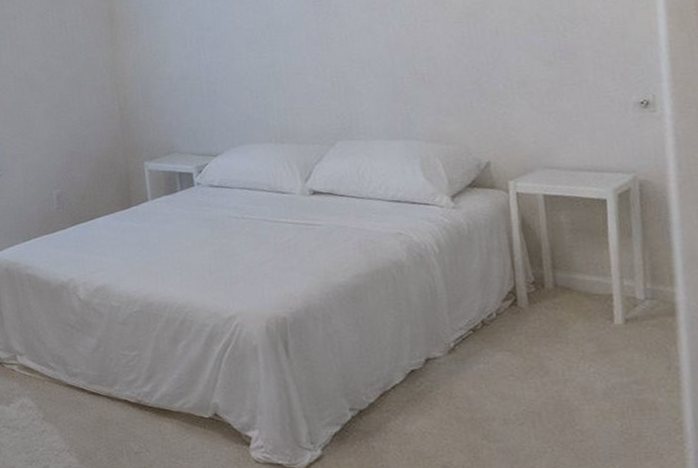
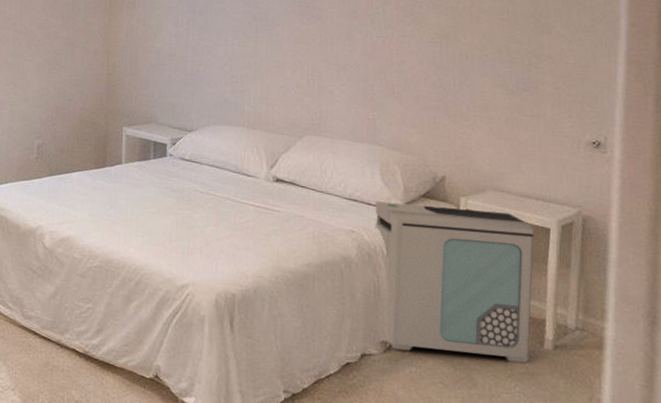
air purifier: none [419,190,601,349] -> present [375,201,534,363]

